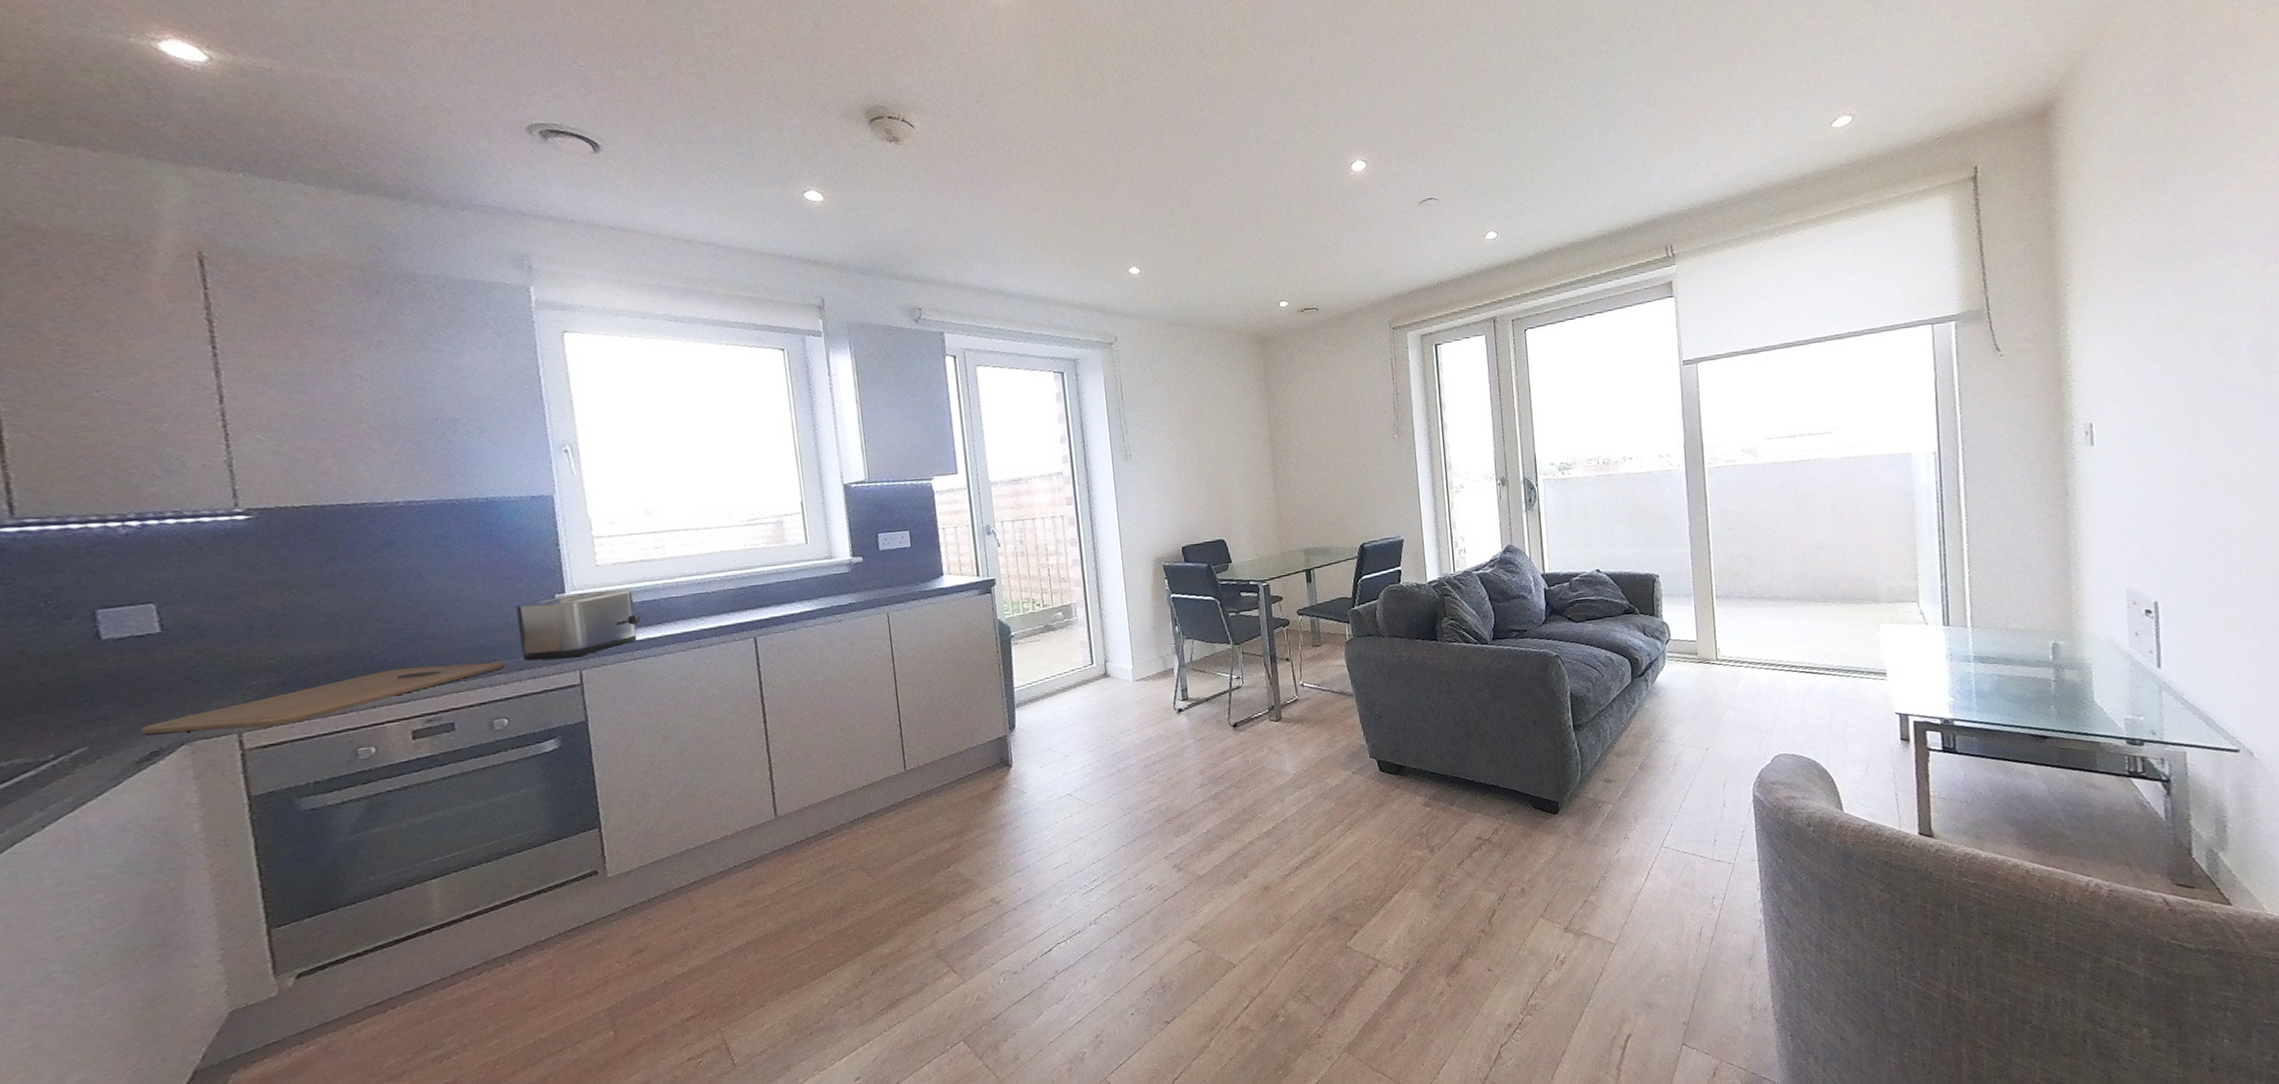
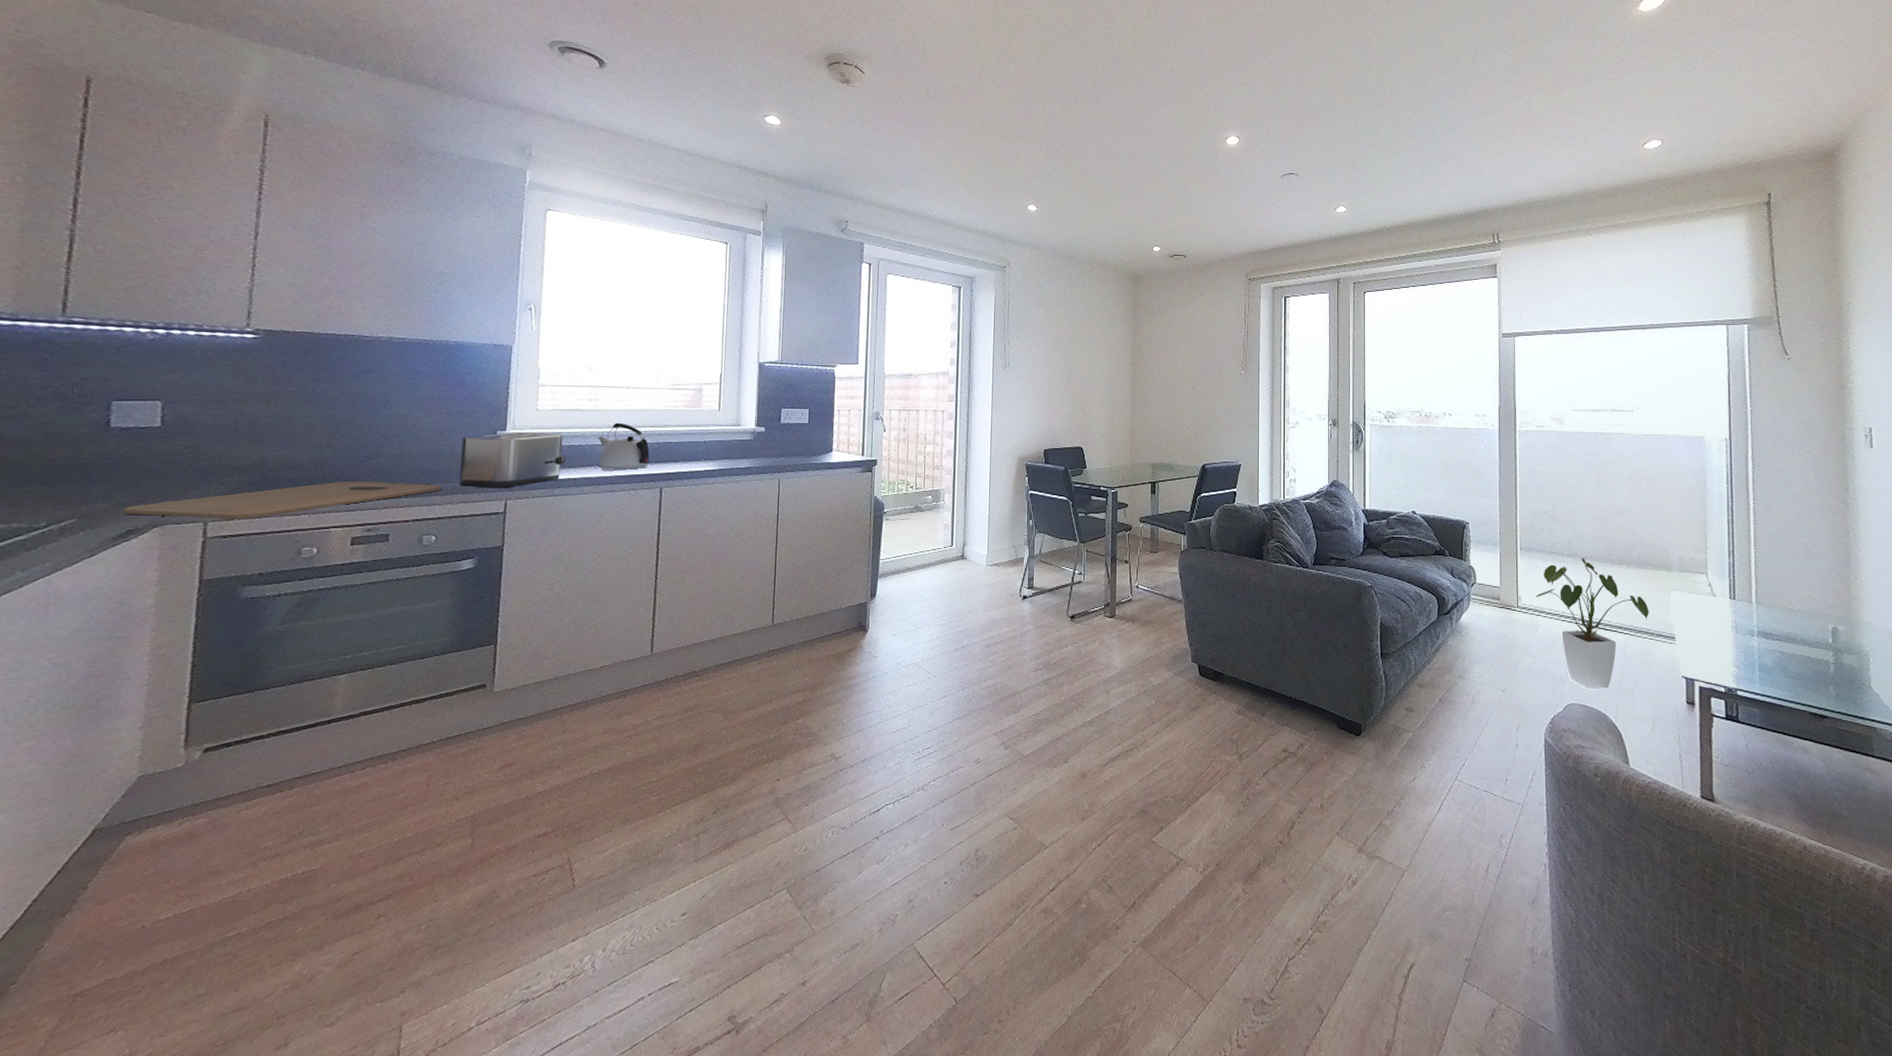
kettle: none [673,569,736,626] -> present [598,422,650,471]
house plant: none [1735,599,1858,737] -> present [1535,558,1649,689]

